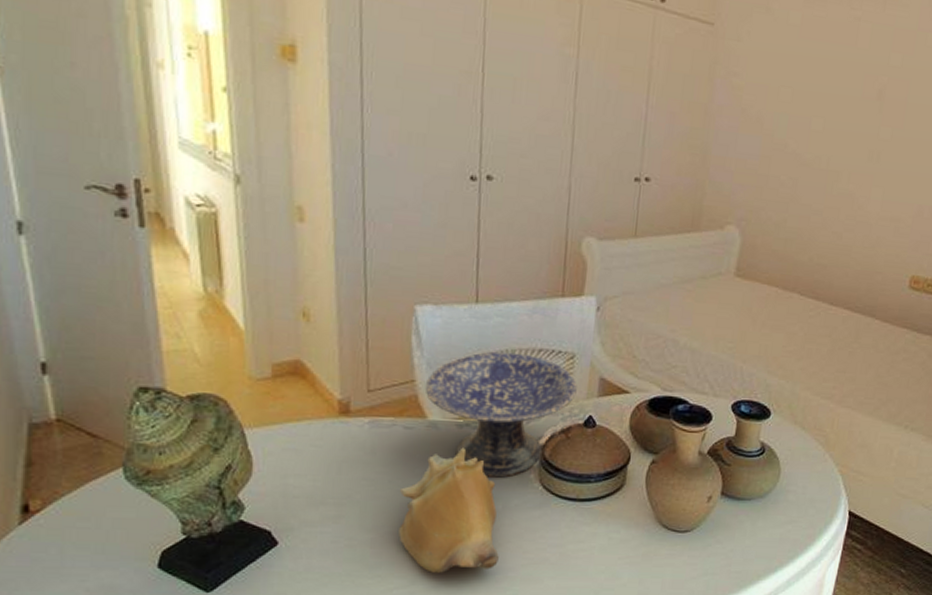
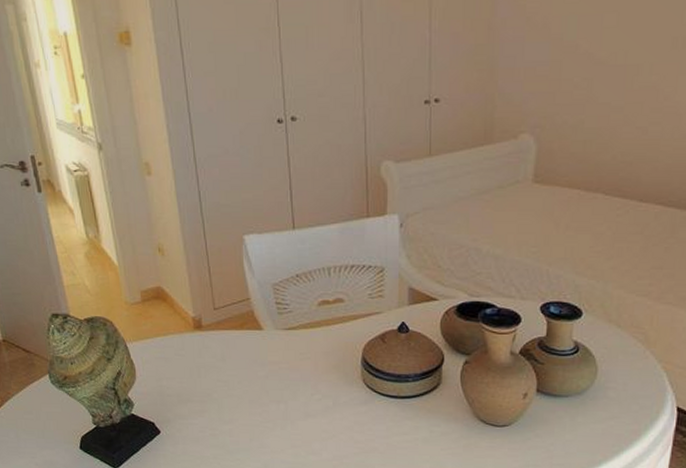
seashell: present [399,447,499,574] -> none [248,353,334,459]
decorative bowl: present [424,351,577,478] -> none [258,270,388,378]

